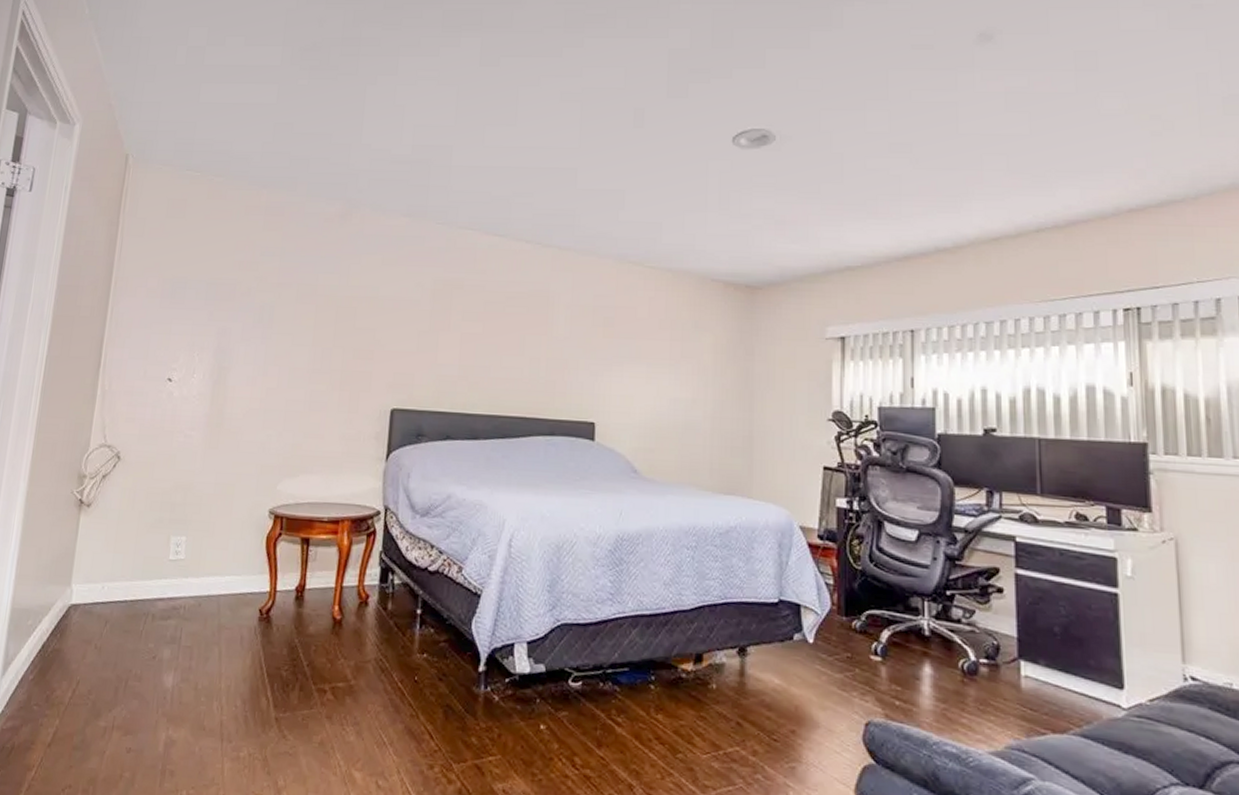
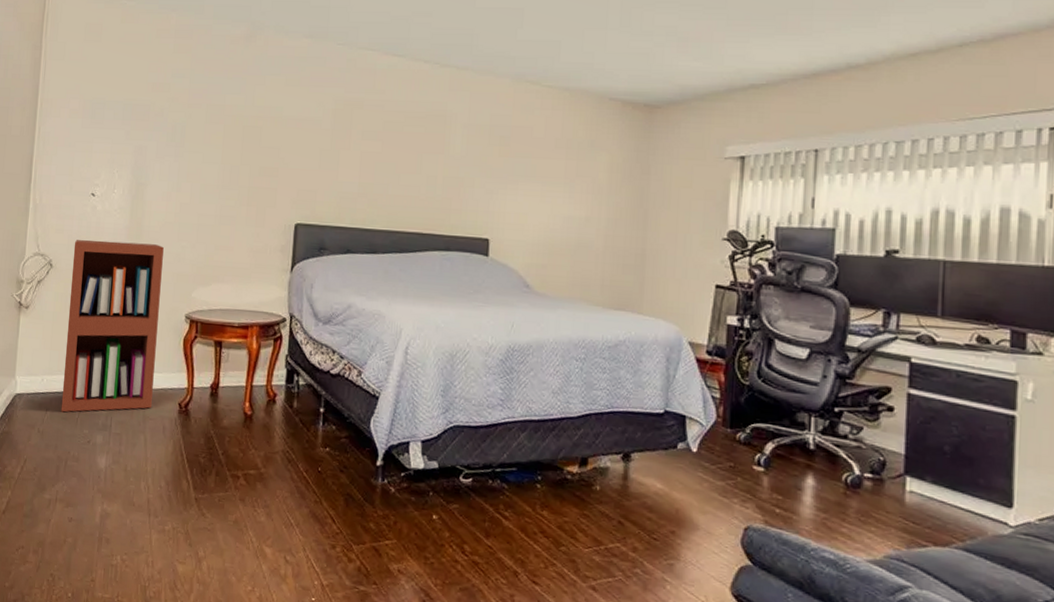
bookshelf: none [123,429,247,624] -> present [61,240,164,413]

